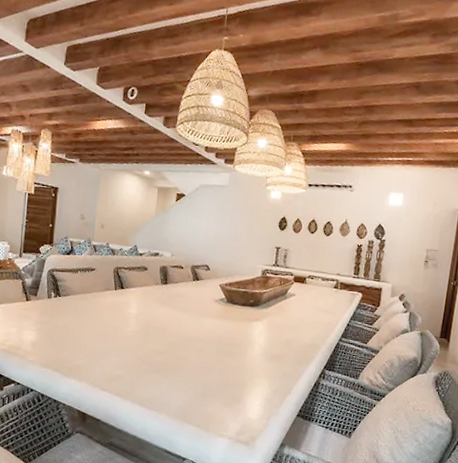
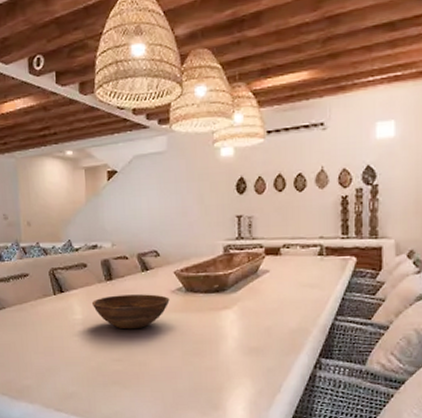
bowl: none [146,297,213,328] -> present [91,294,170,330]

